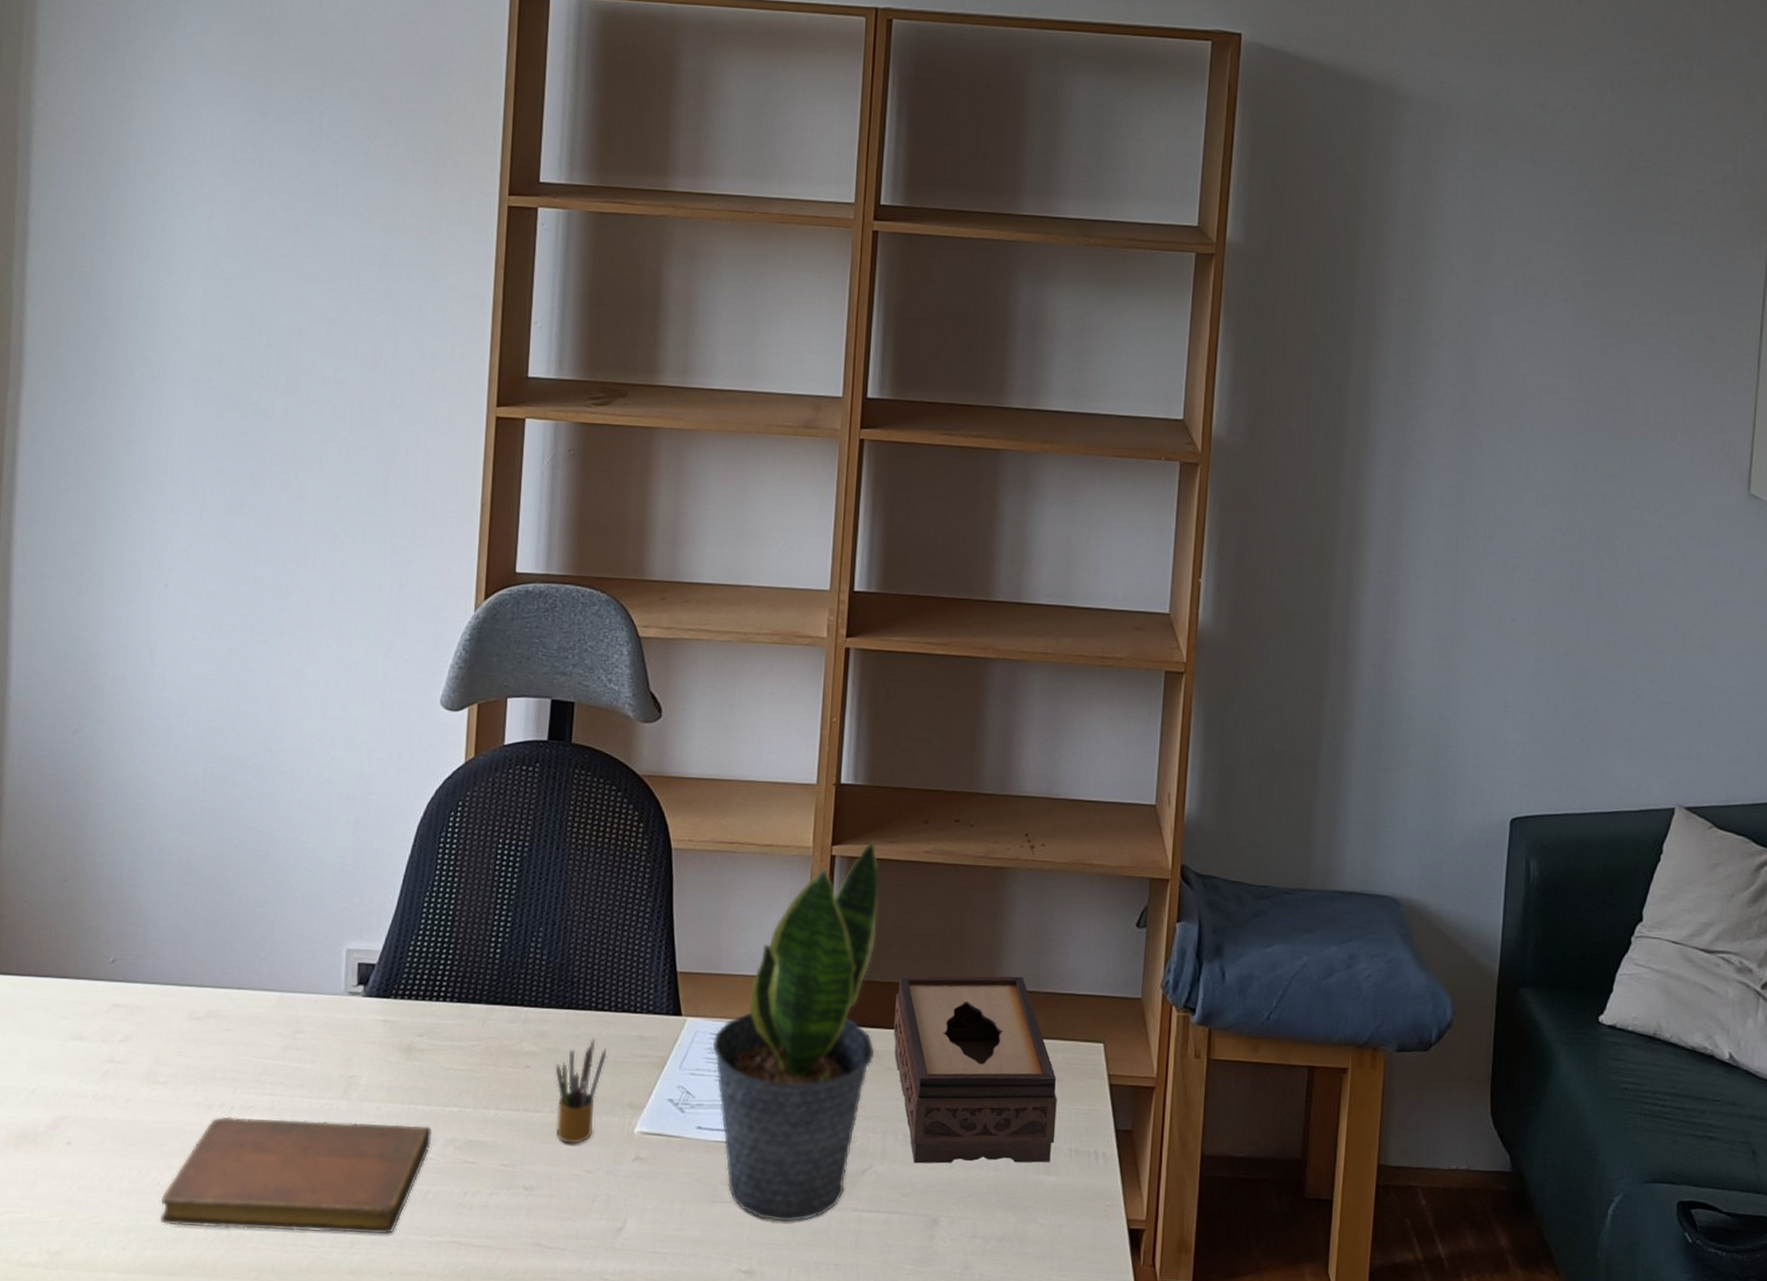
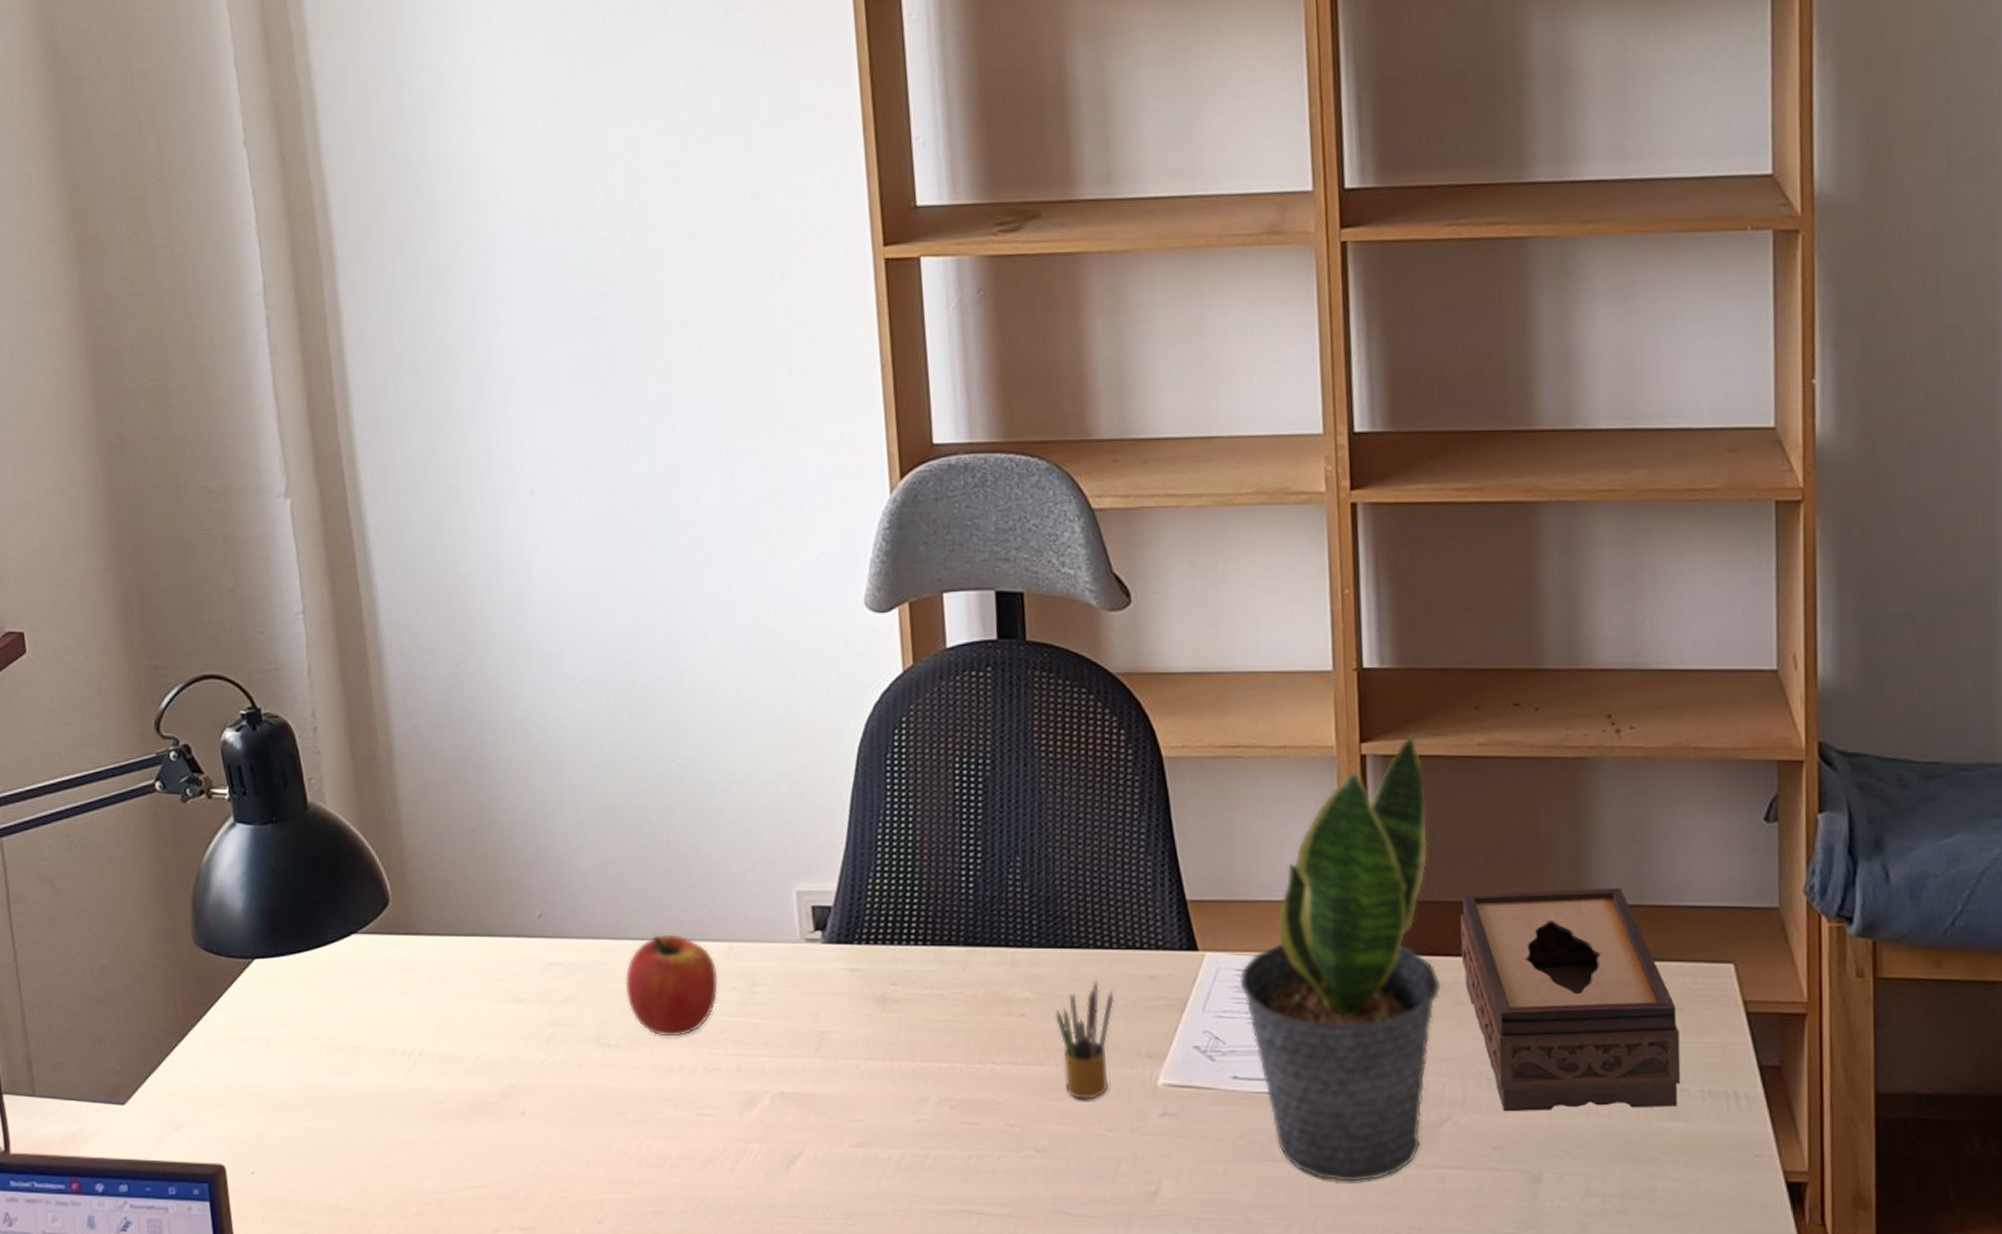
notebook: present [159,1116,433,1235] -> none [631,1080,923,1204]
apple: none [180,982,267,1077] -> present [625,934,718,1037]

